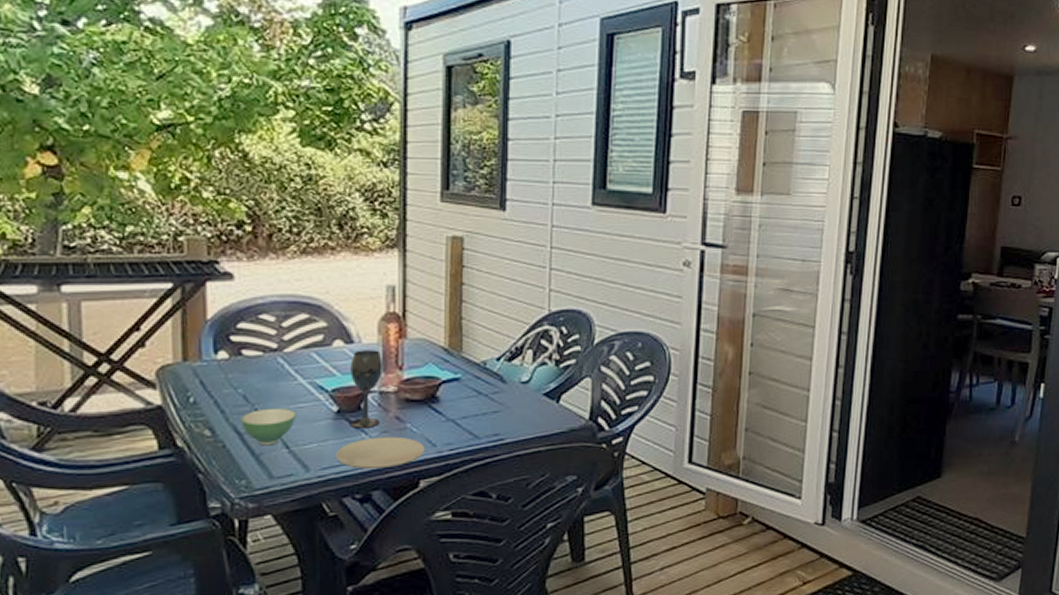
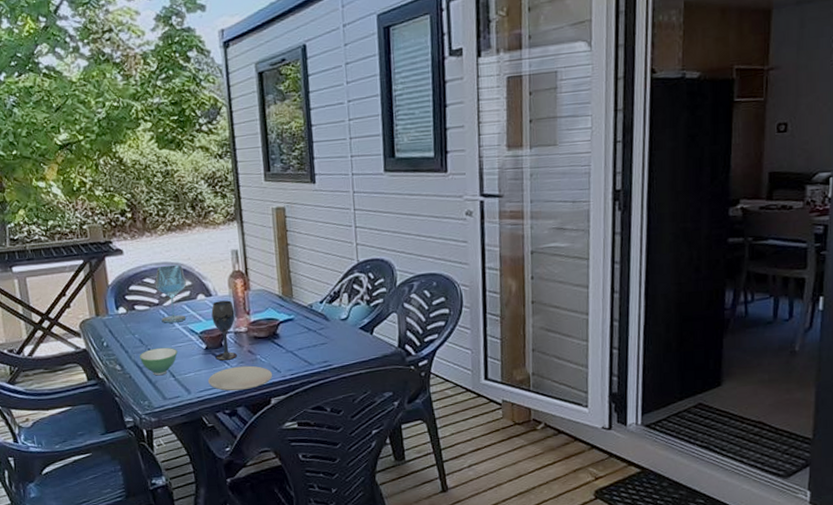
wine glass: none [274,298,321,376] -> present [154,264,187,323]

